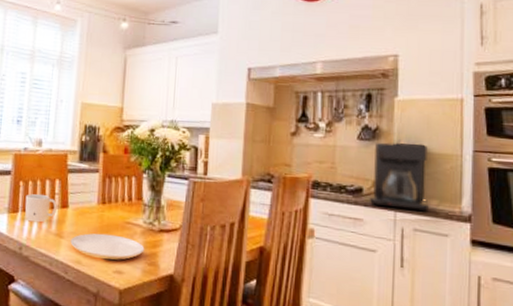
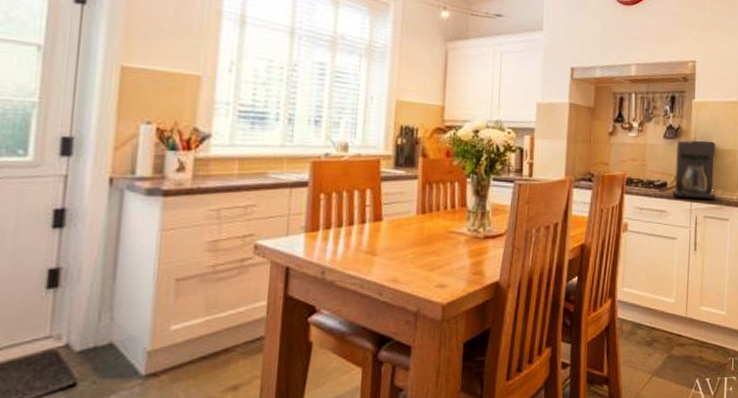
mug: present [24,193,57,223] -> none [327,207,368,241]
plate: present [70,233,145,261] -> none [385,246,469,274]

